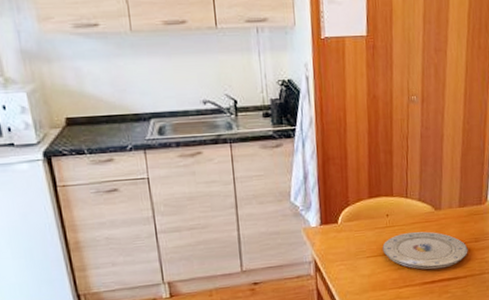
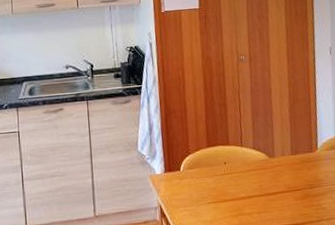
plate: present [382,231,468,270] -> none [222,178,304,216]

